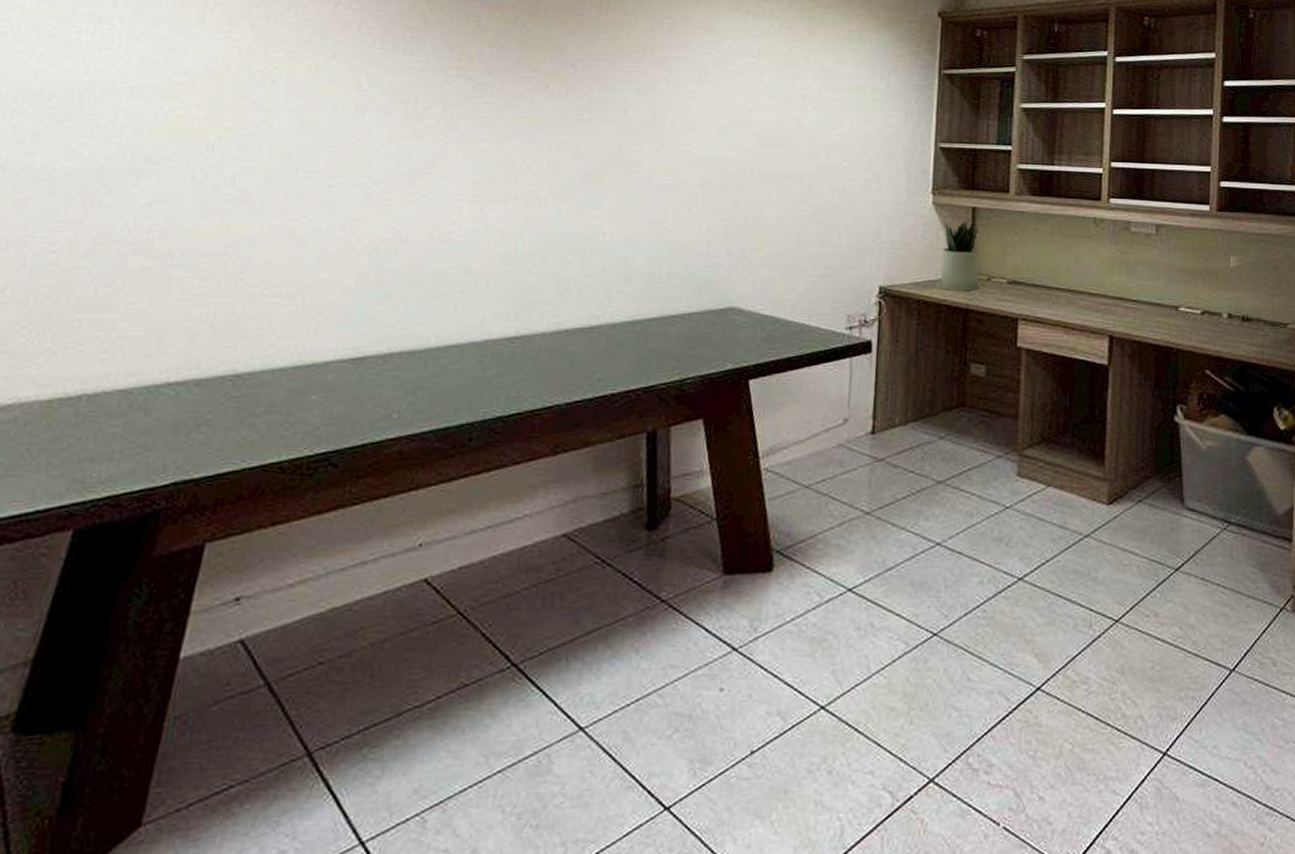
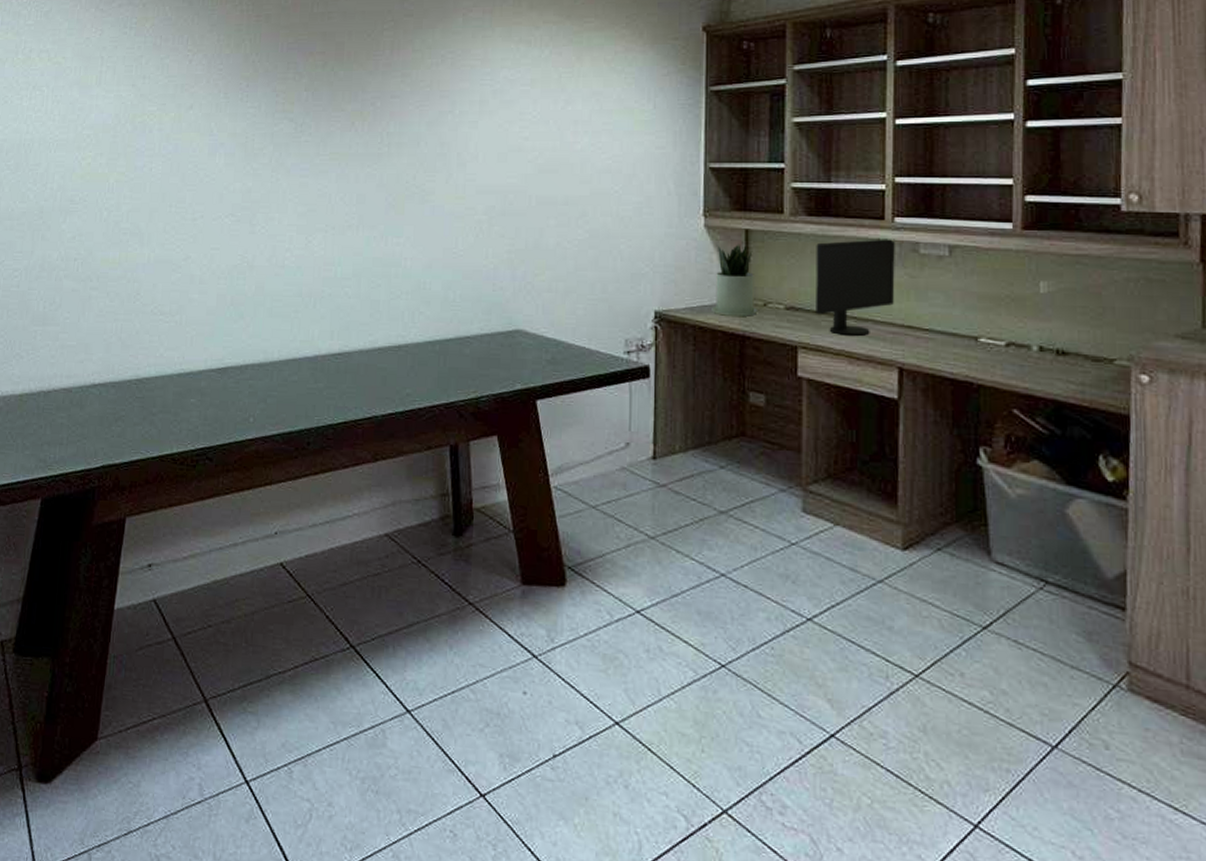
computer monitor: none [1036,218,1109,307] -> present [816,239,895,336]

